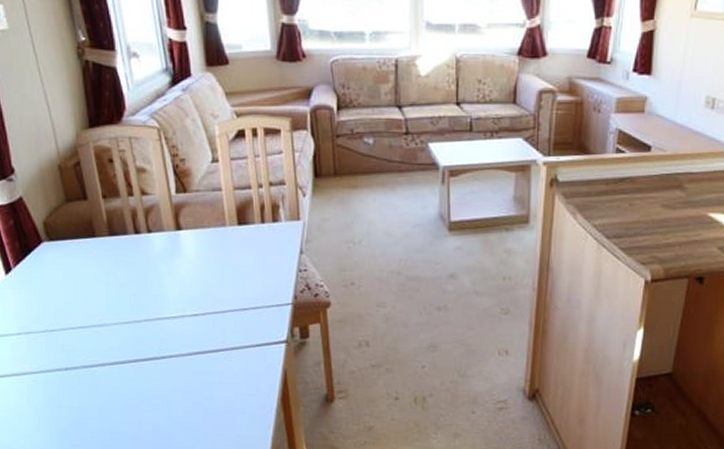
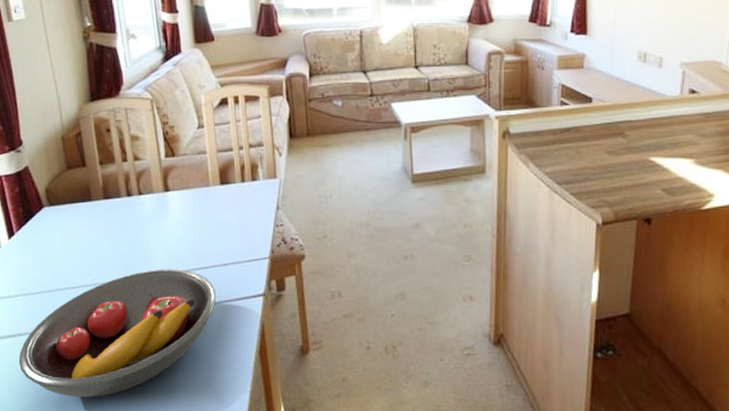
fruit bowl: none [25,311,235,438] -> present [18,269,217,398]

